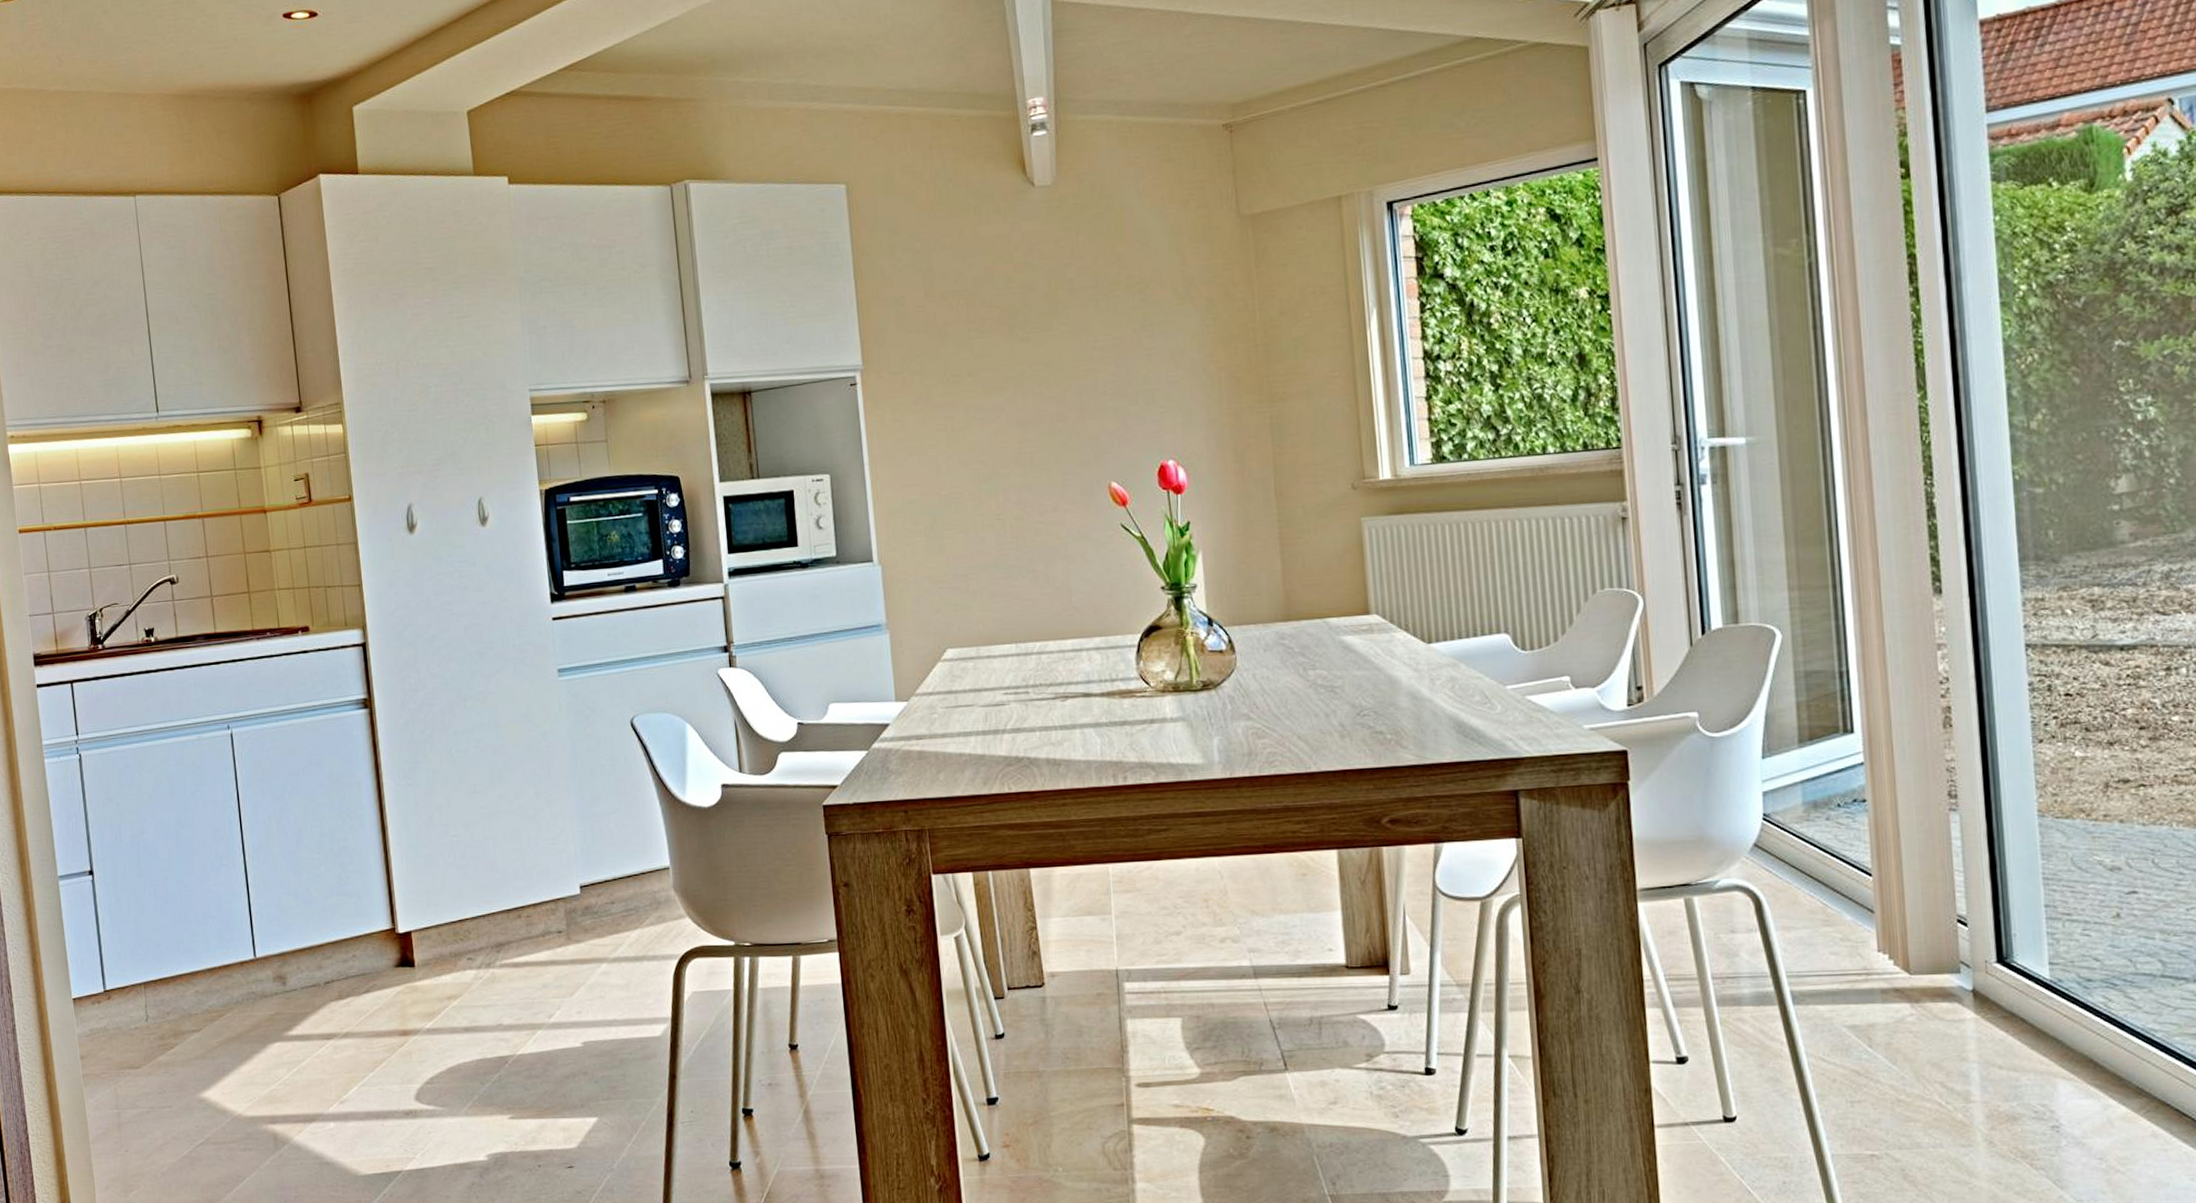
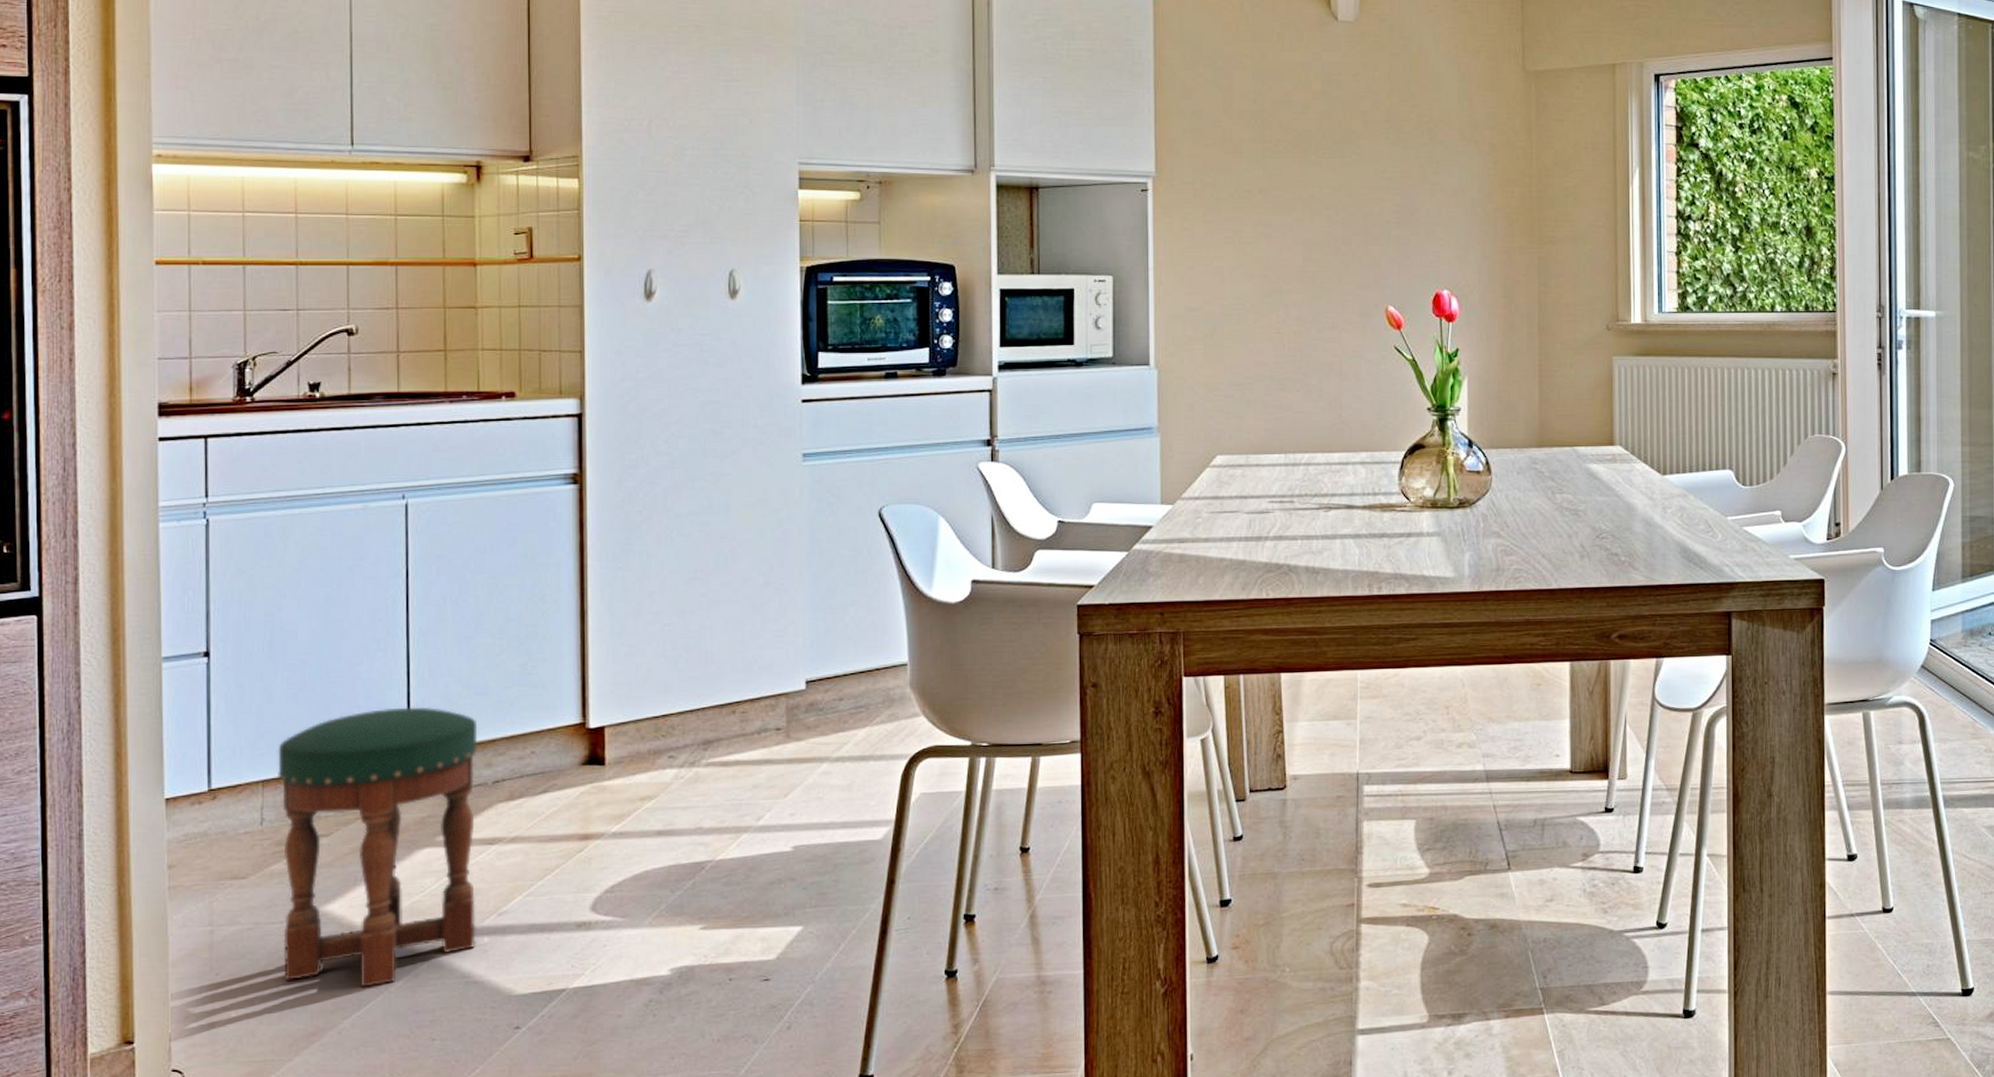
stool: none [153,916,325,1165] -> present [278,707,478,987]

